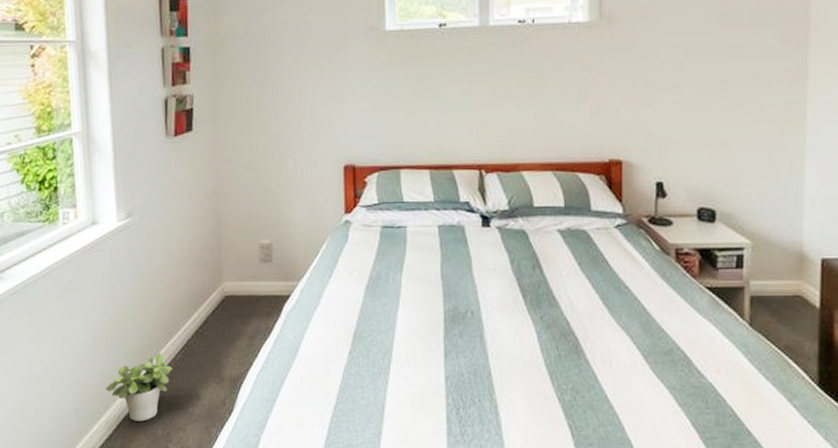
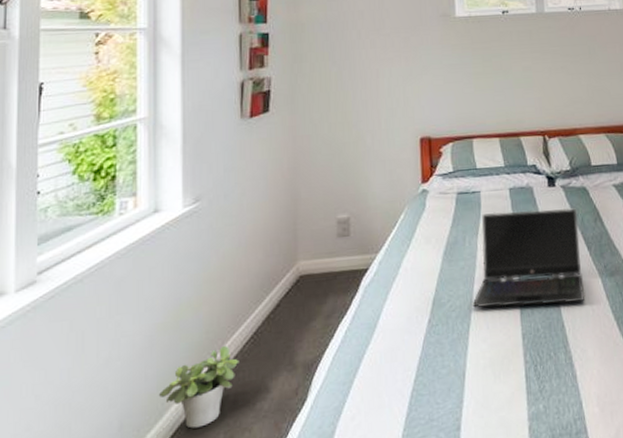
laptop computer: none [394,249,516,352] -> present [472,208,585,308]

